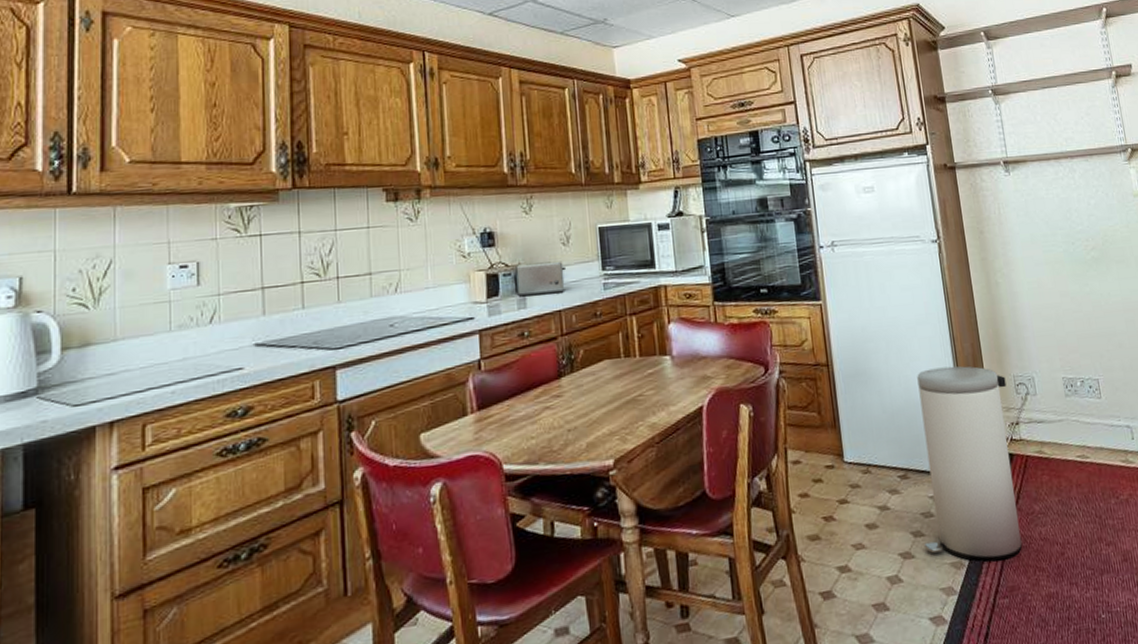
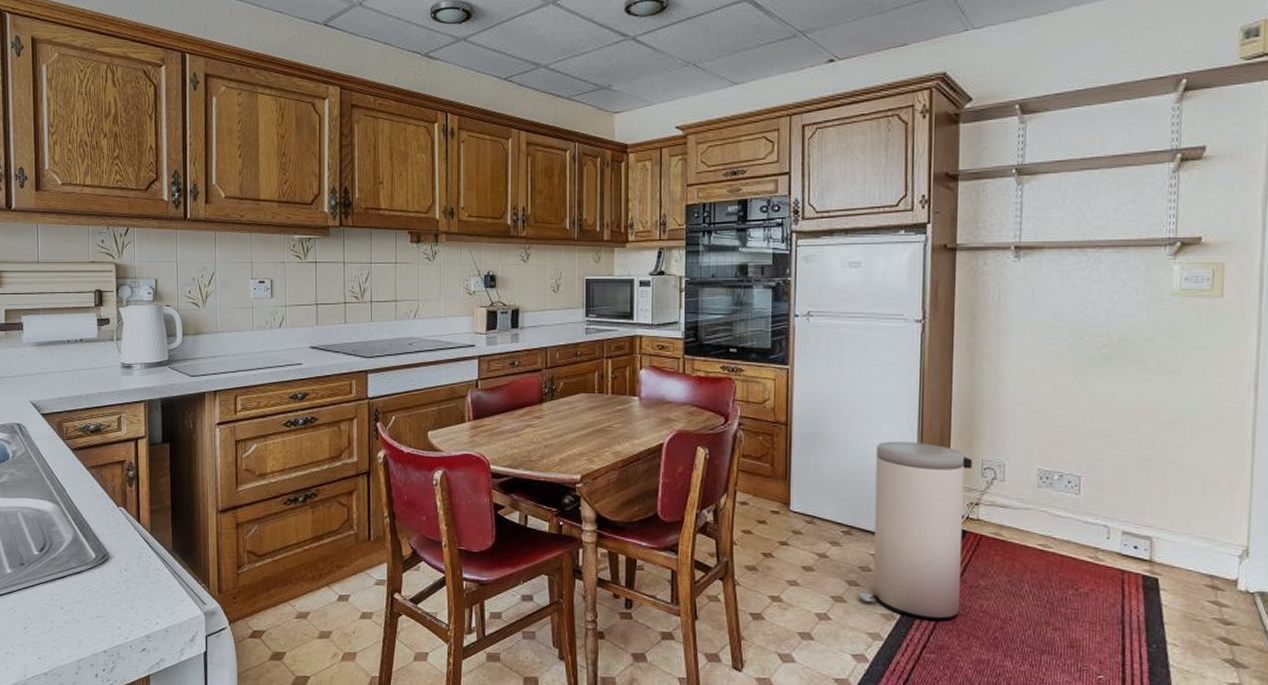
toaster: present [515,260,567,298] -> none [512,304,555,334]

